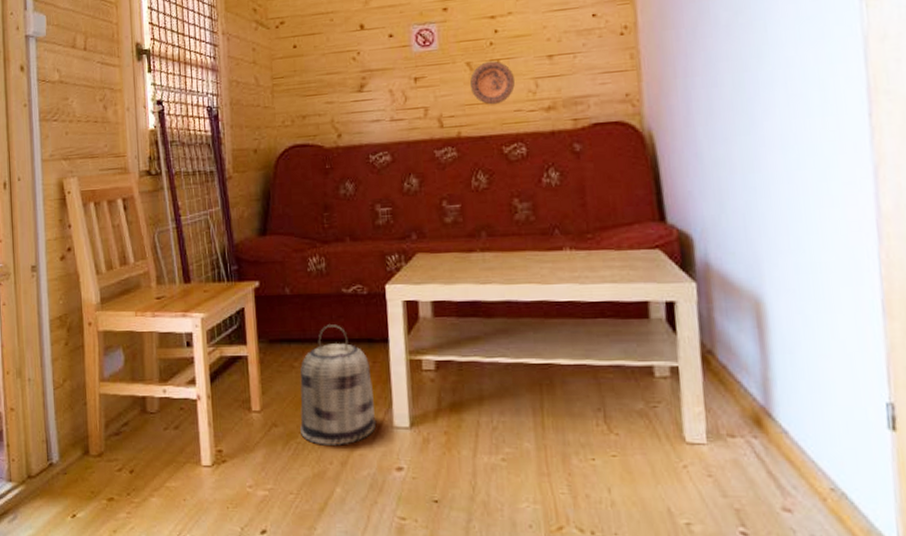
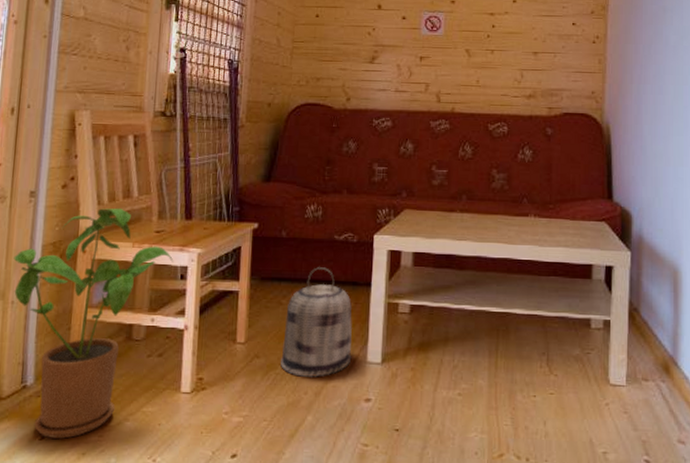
house plant: none [24,276,178,516] -> present [13,208,174,439]
decorative plate: present [470,61,515,105] -> none [467,51,504,88]

